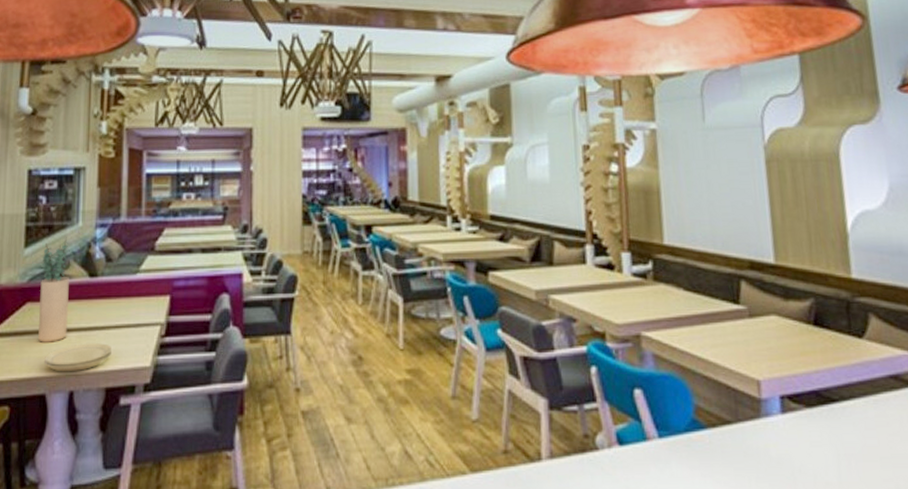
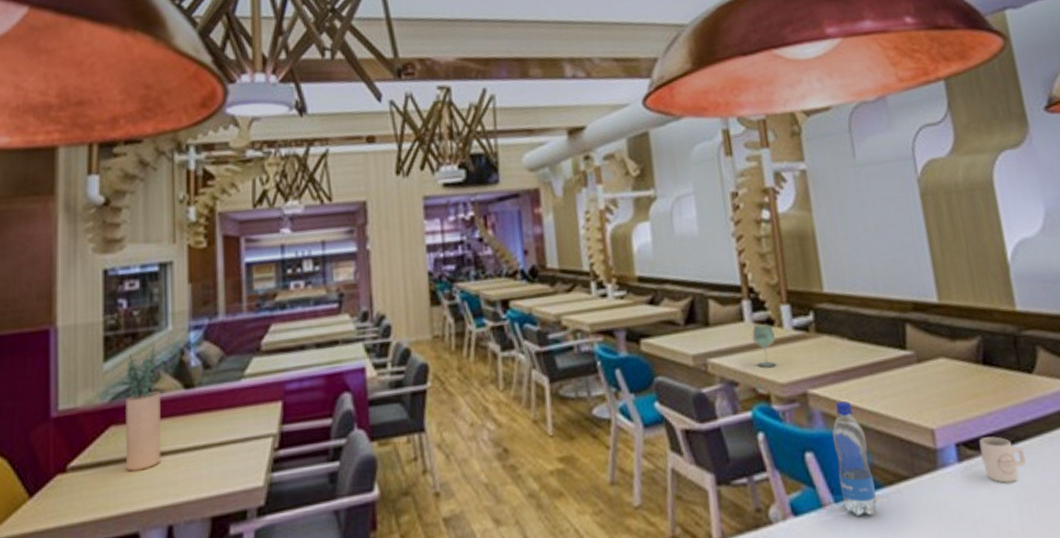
plate: present [43,343,111,372] -> none [134,464,216,505]
wine glass: none [592,267,615,309] -> present [751,323,777,368]
bottle: none [661,346,699,453] -> present [831,401,877,517]
mug: none [803,393,848,438] -> present [979,436,1026,483]

